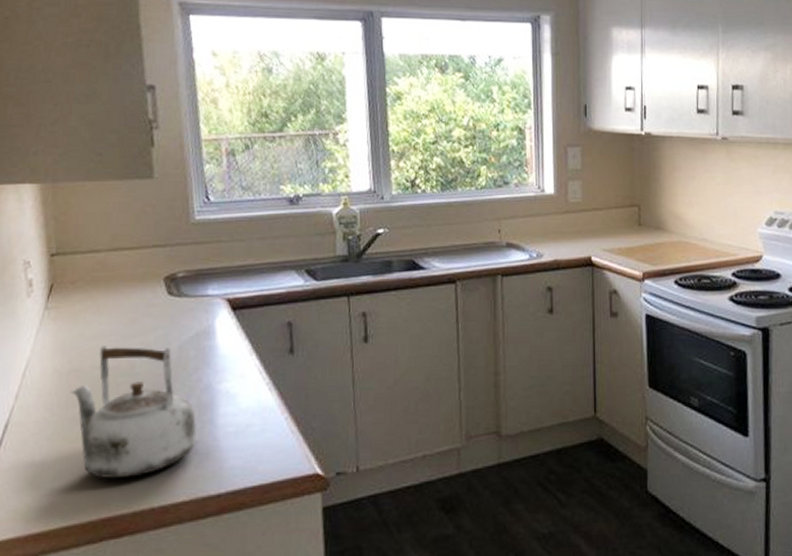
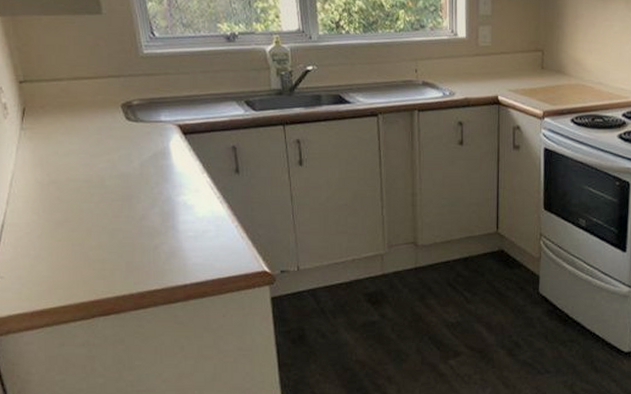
kettle: present [70,345,197,479] -> none [52,162,163,271]

